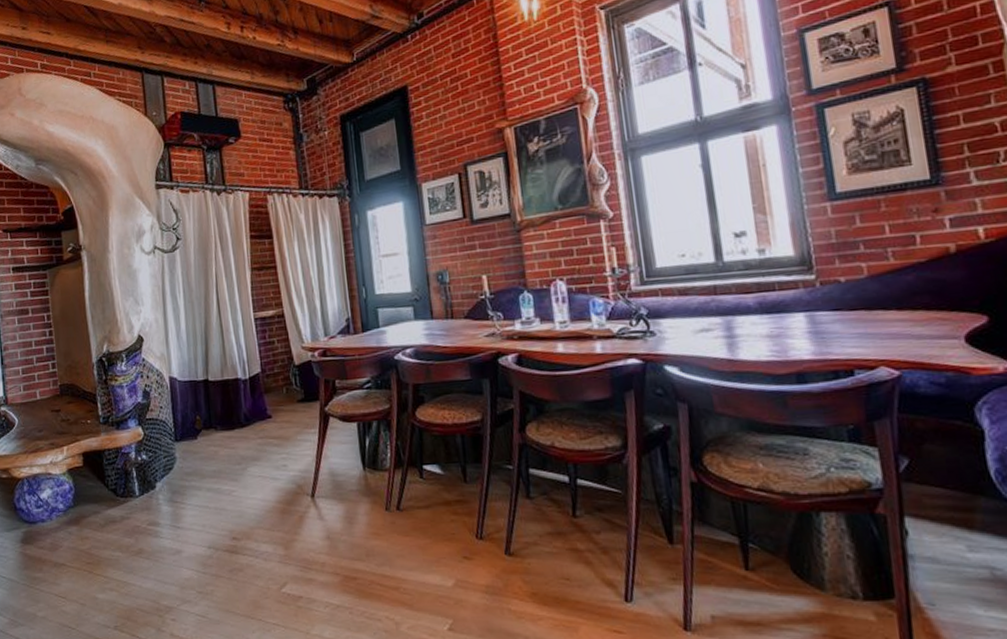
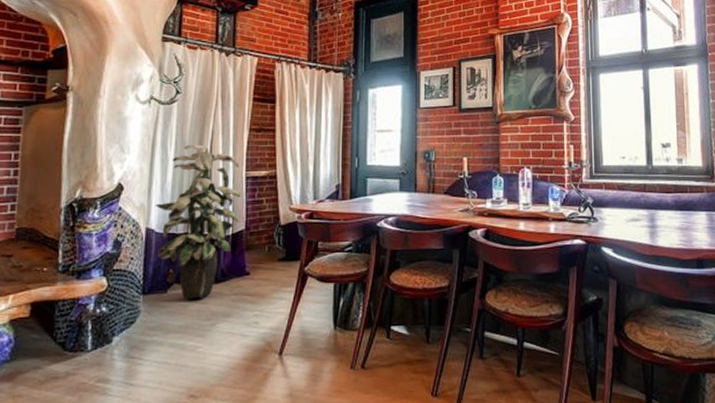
indoor plant: none [174,289,254,445] -> present [155,144,242,300]

